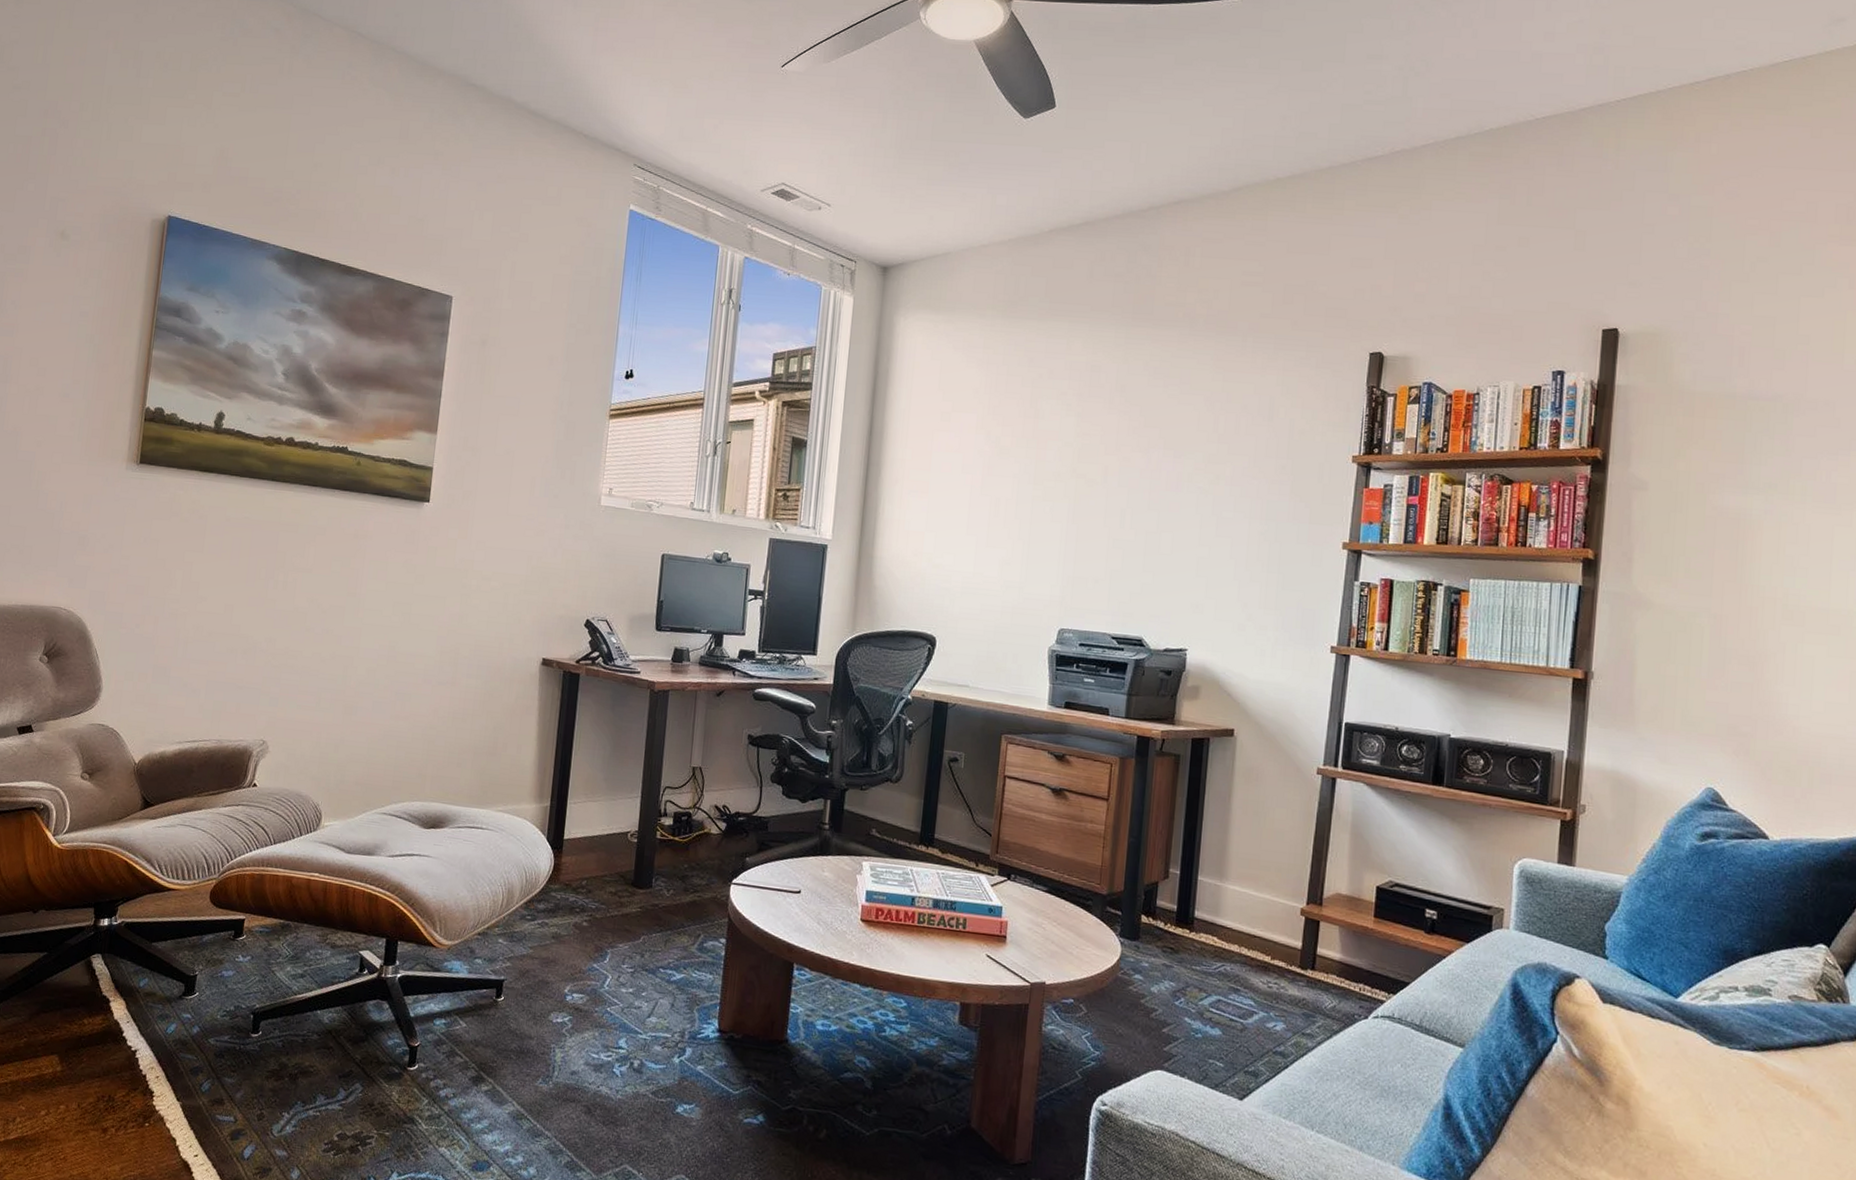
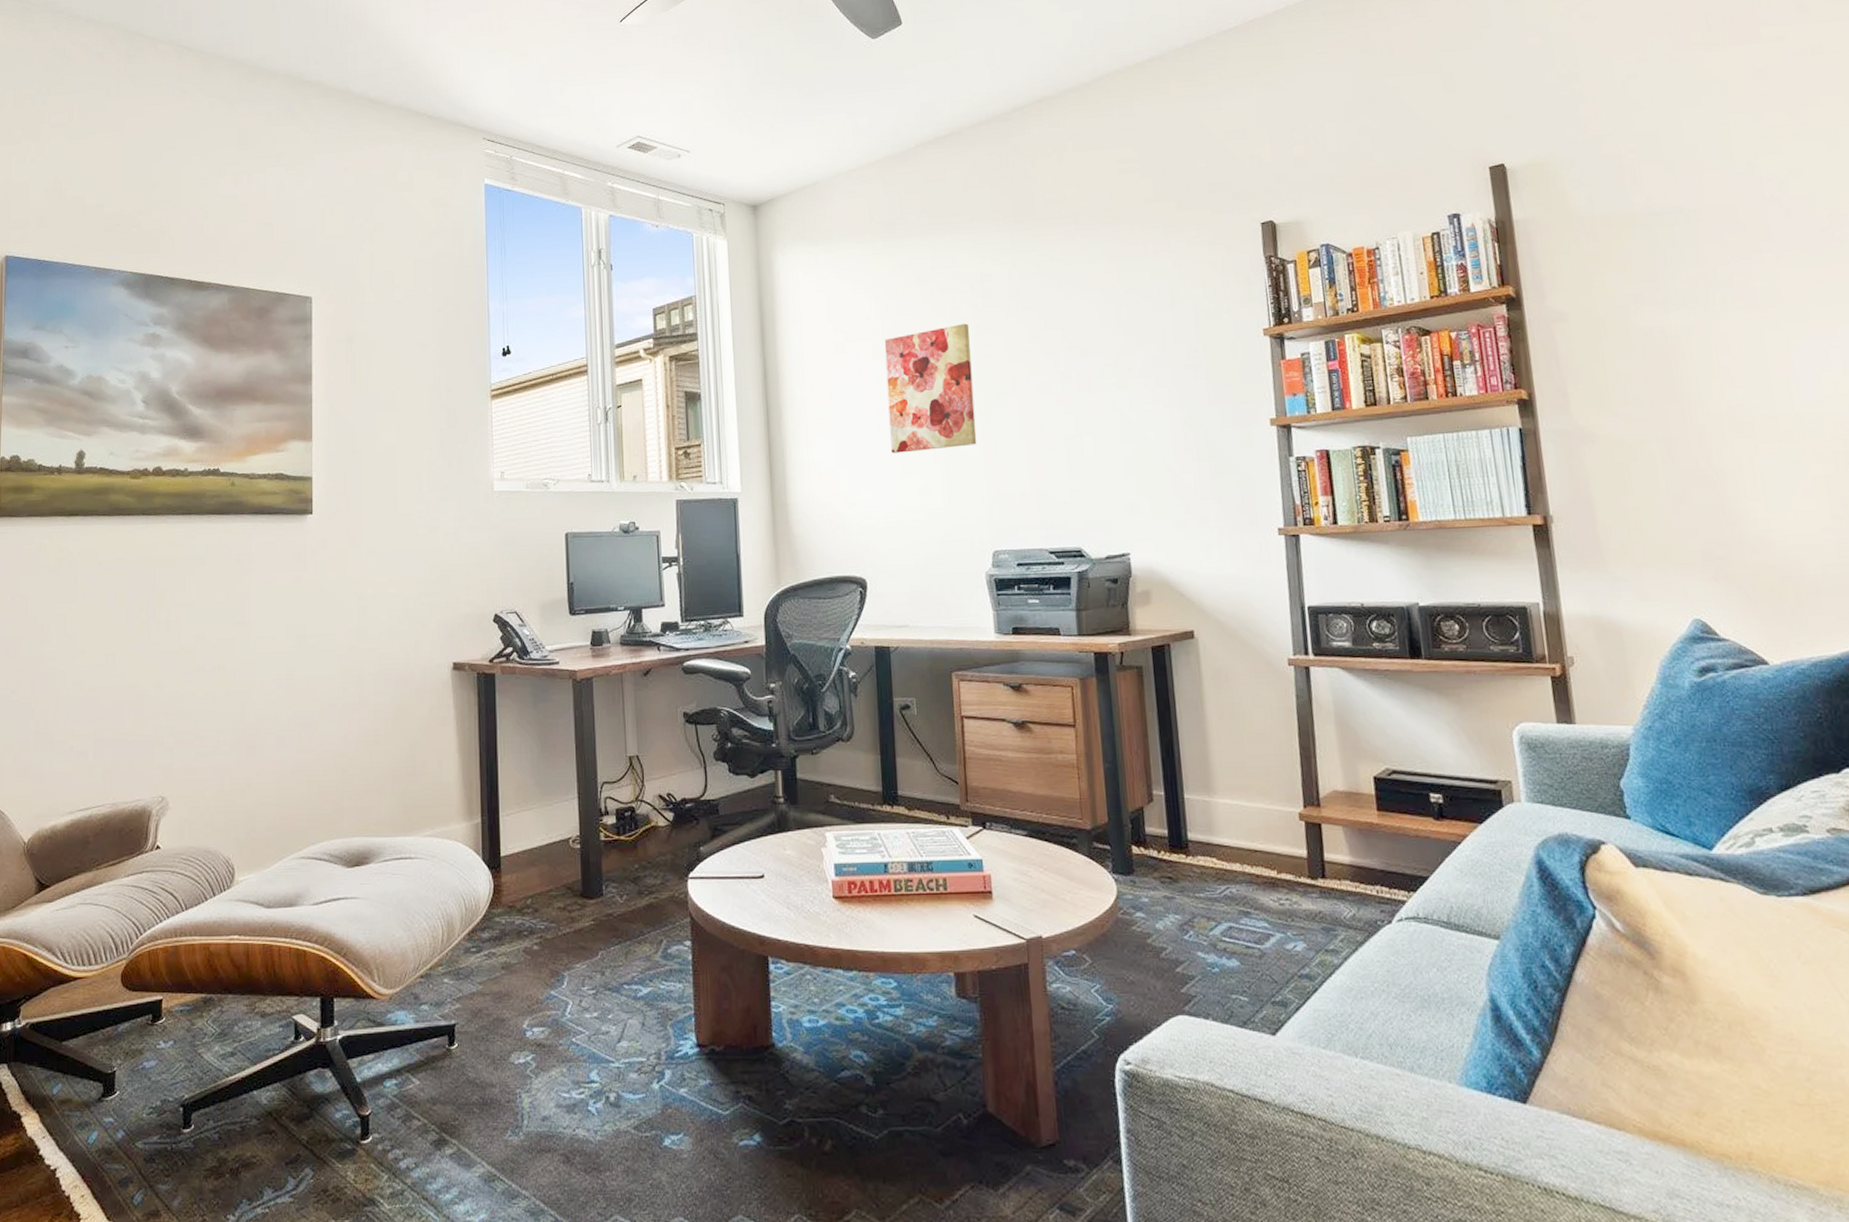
wall art: none [979,409,1072,527] -> present [884,323,977,454]

